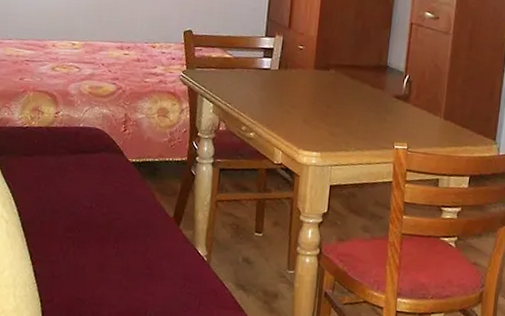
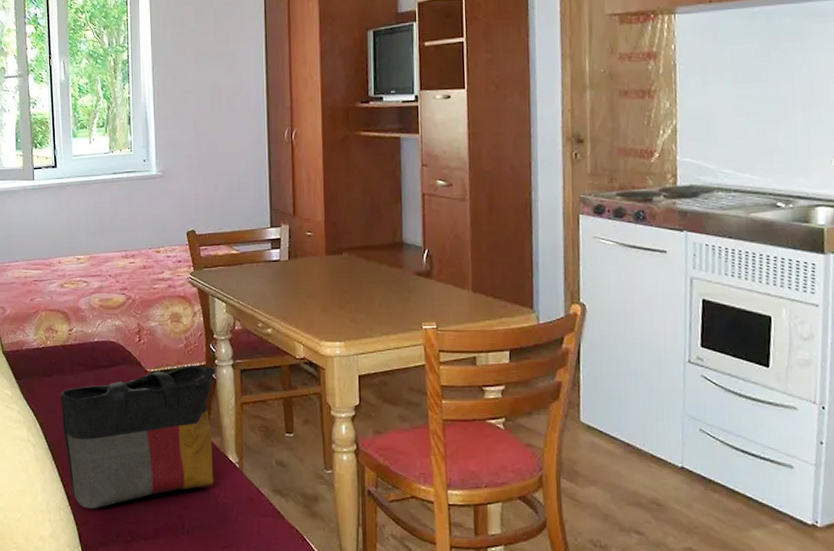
tote bag: none [38,159,196,288] -> present [60,366,216,509]

